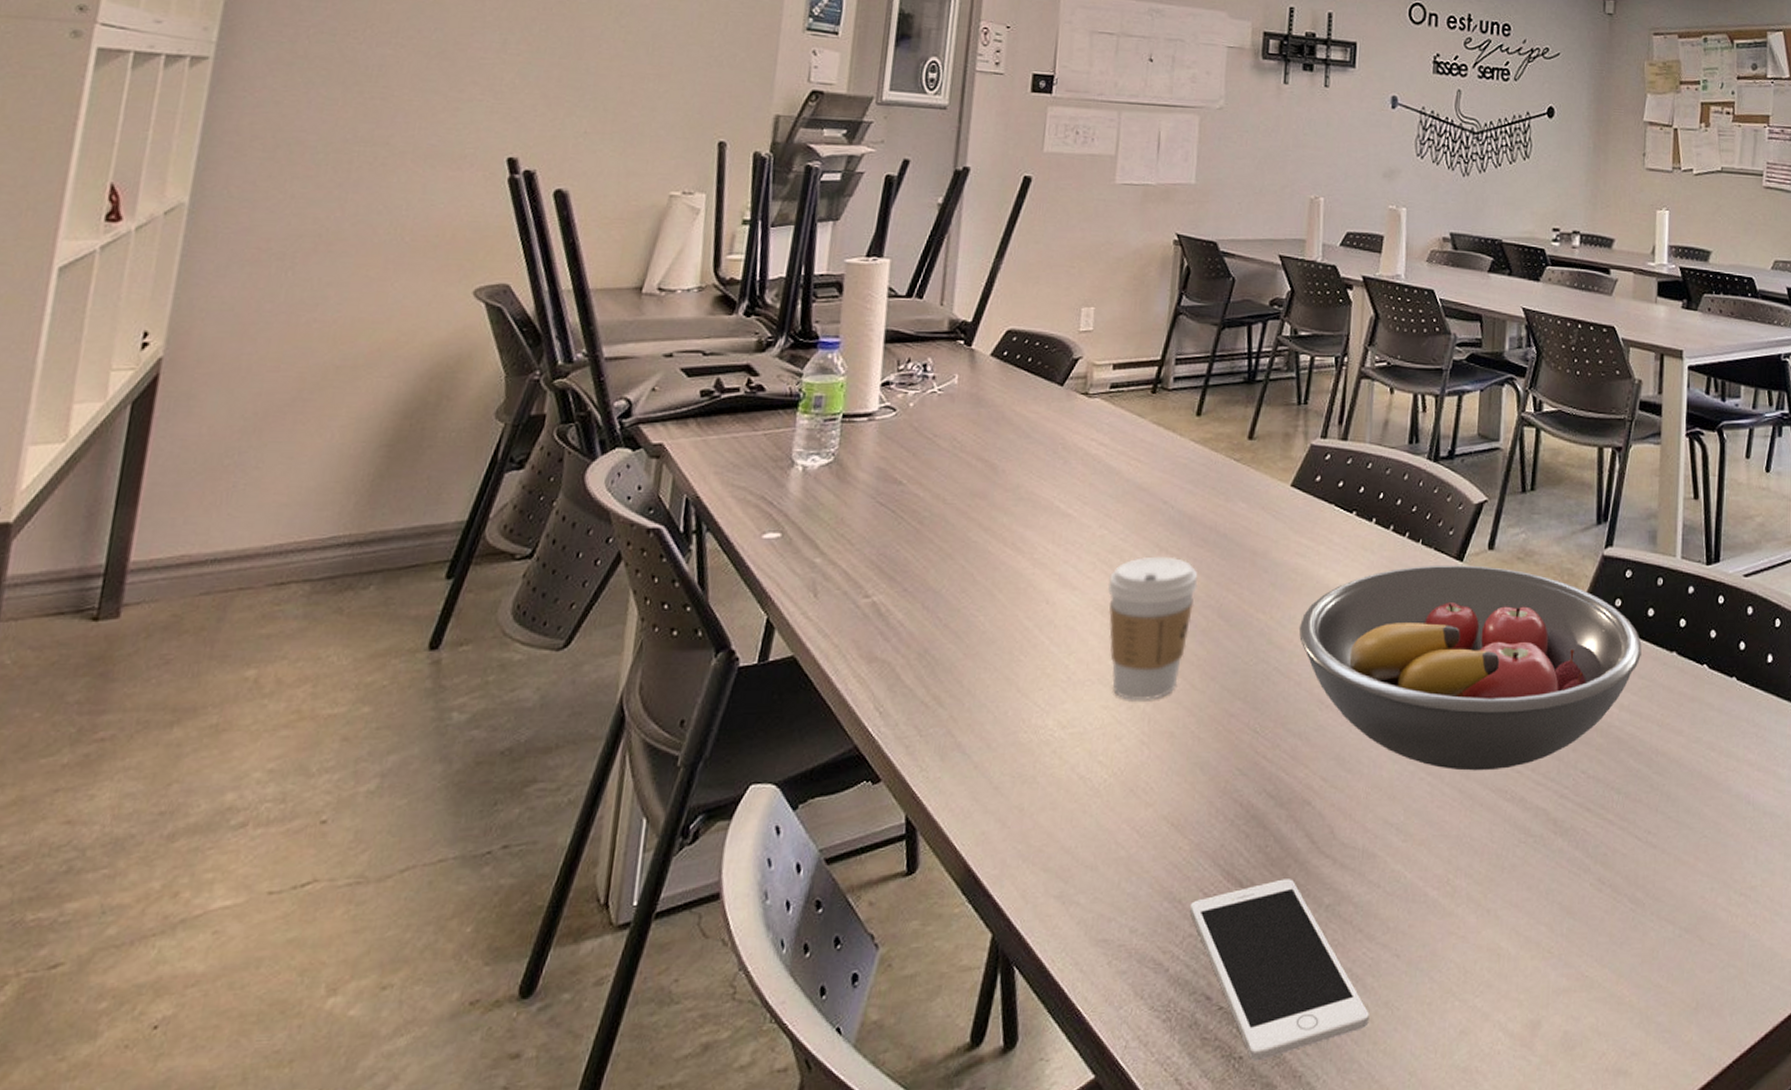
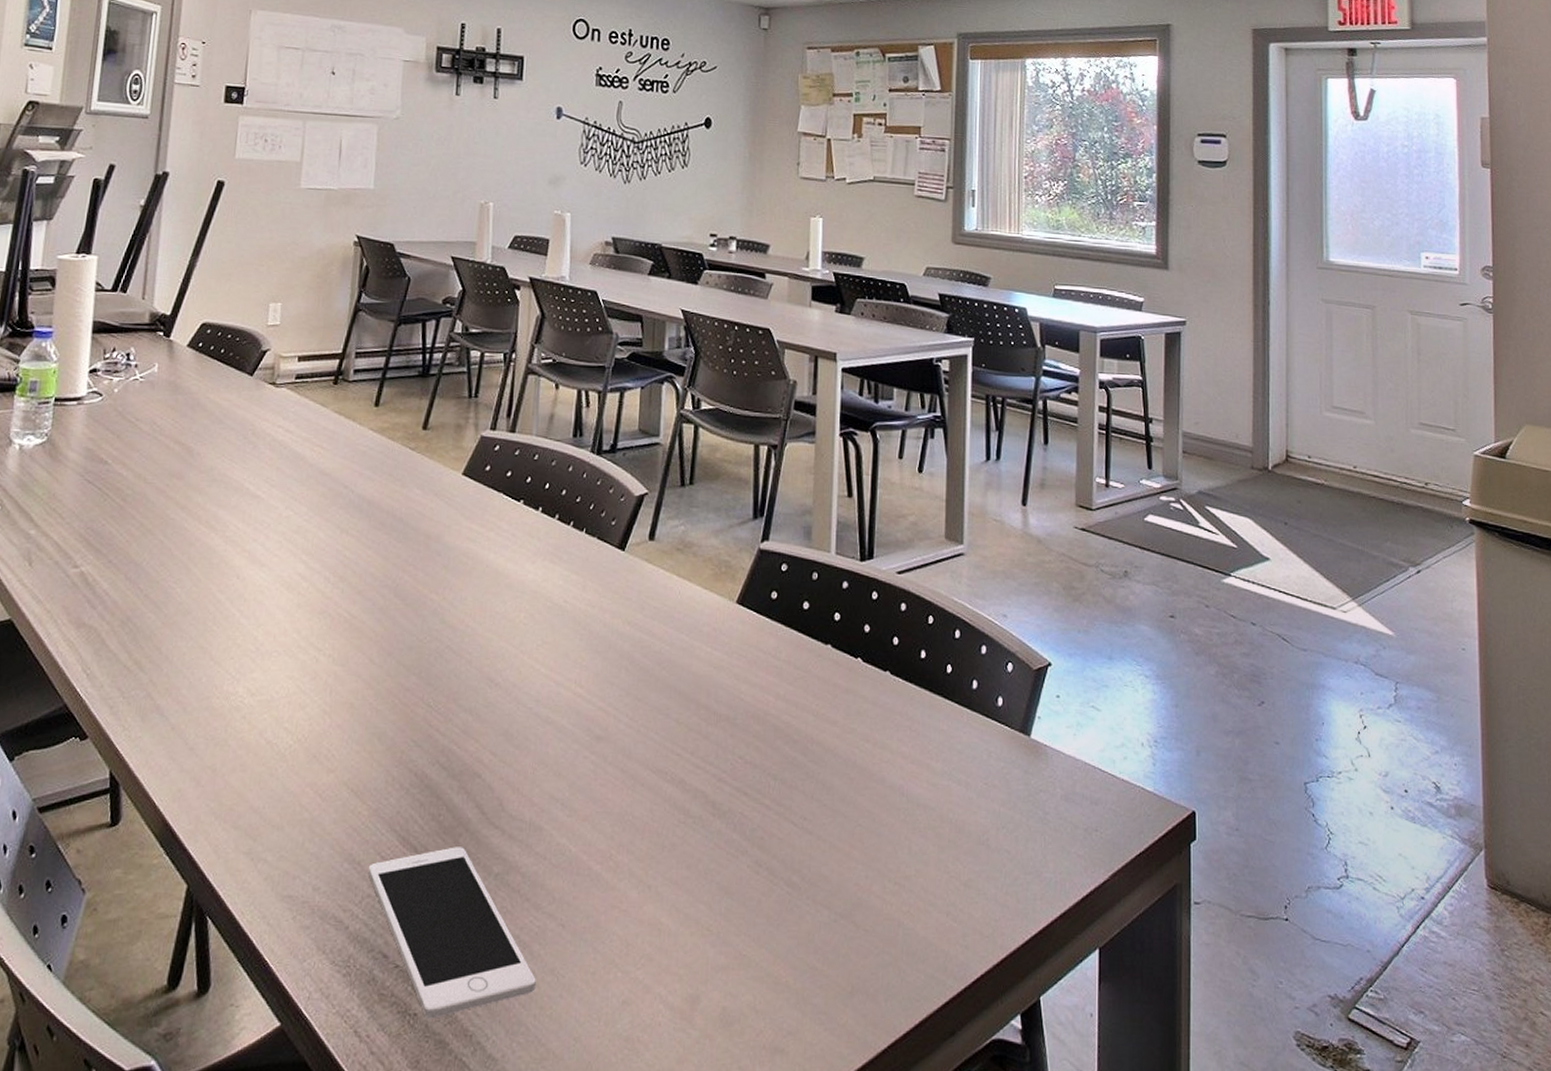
coffee cup: present [1107,556,1198,700] -> none [293,537,376,672]
fruit bowl: present [1298,565,1642,771] -> none [469,553,797,752]

